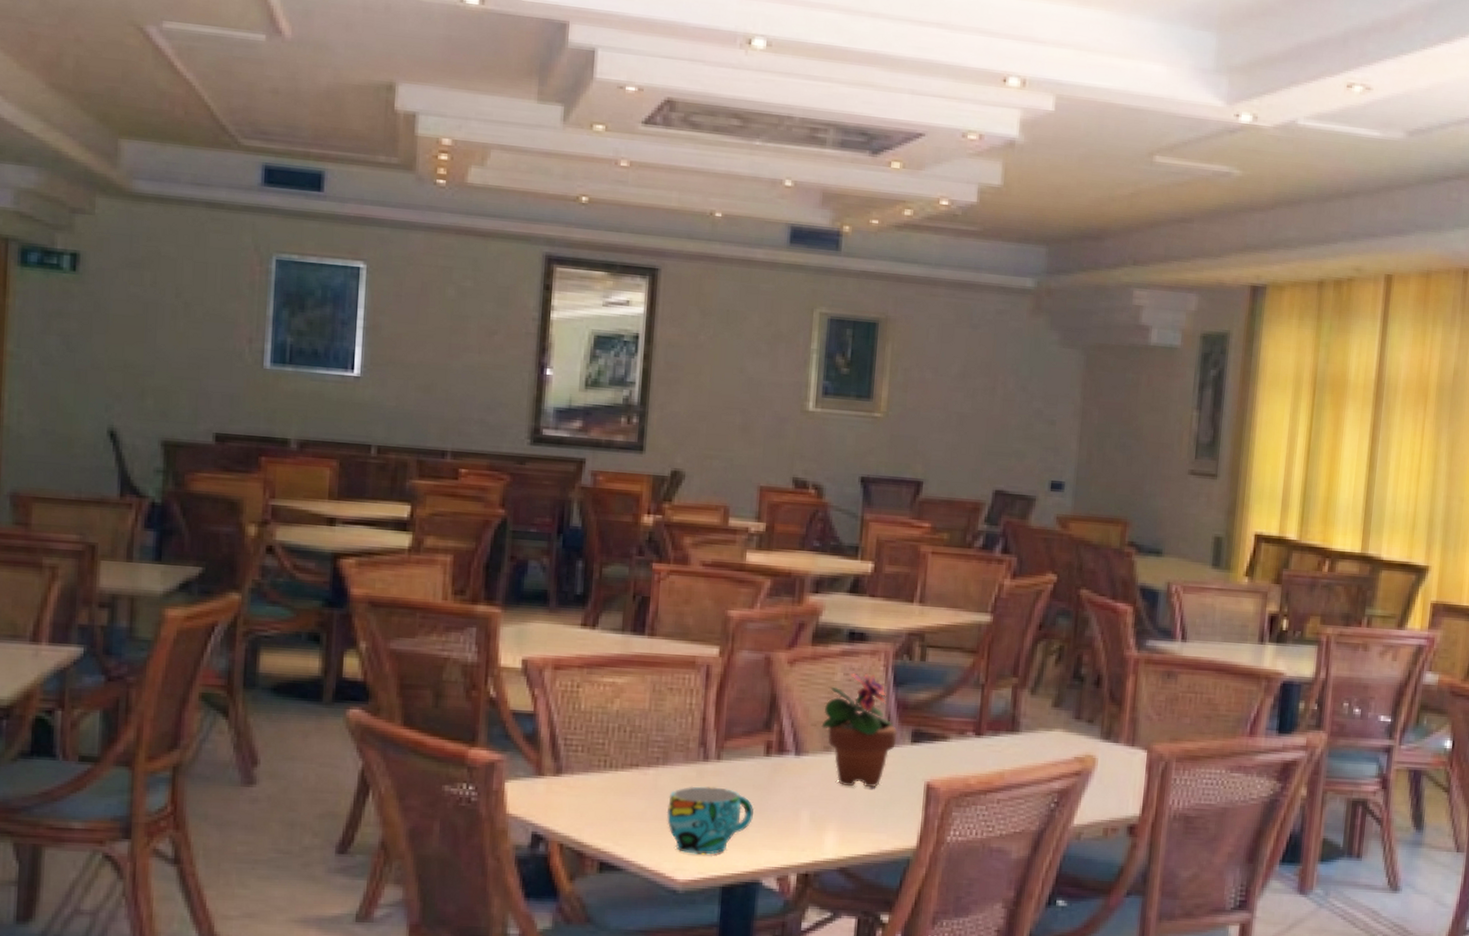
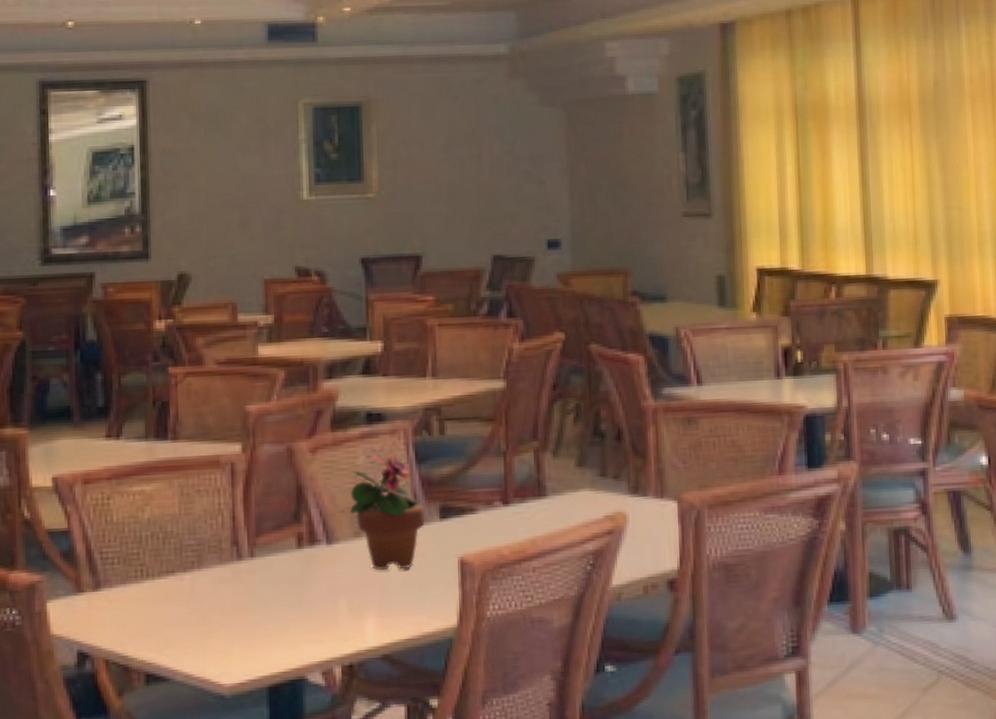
cup: present [666,786,753,855] -> none [206,585,292,657]

